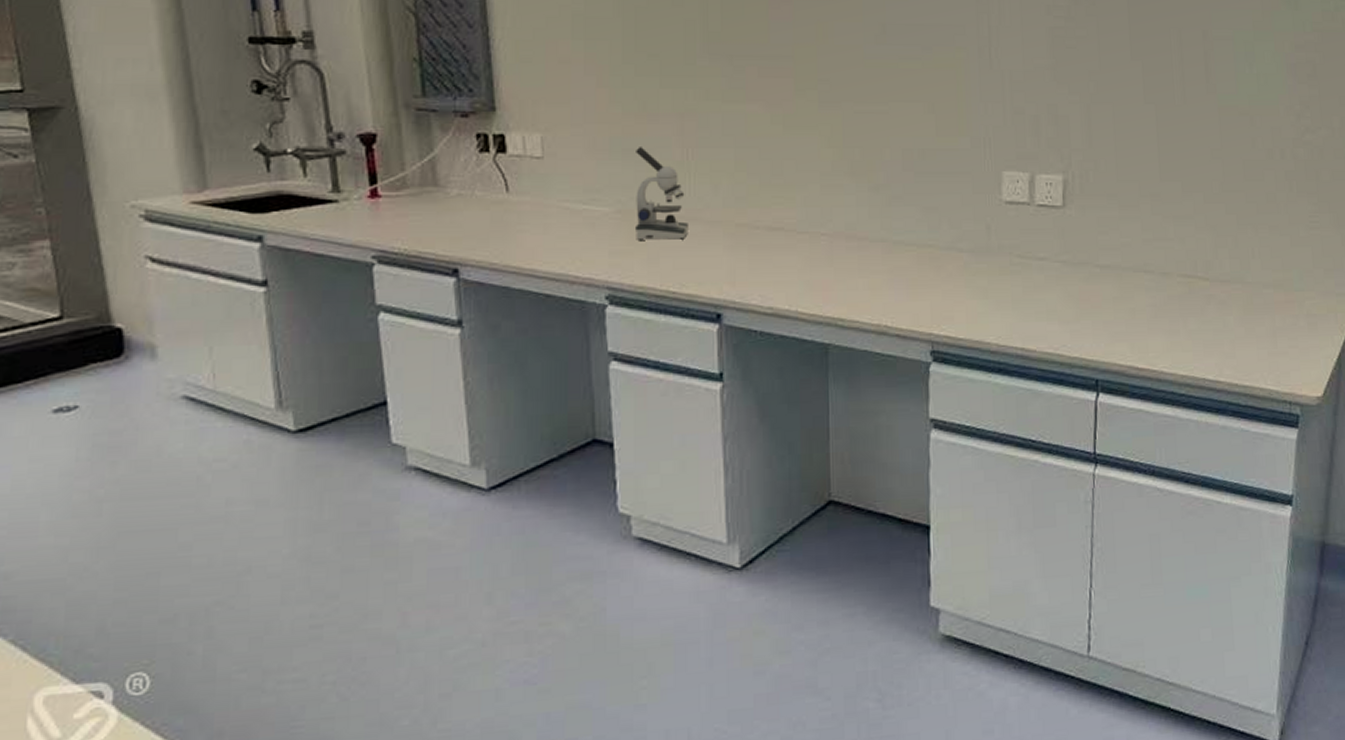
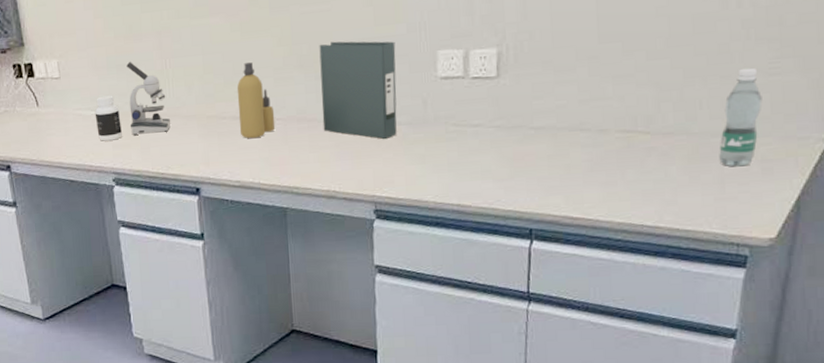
medicine bottle: none [587,187,623,245] -> present [94,95,122,141]
bottle: none [774,163,820,255] -> present [236,62,276,138]
binder: none [874,148,959,267] -> present [319,41,397,139]
bottle: none [1270,219,1306,320] -> present [719,67,762,167]

